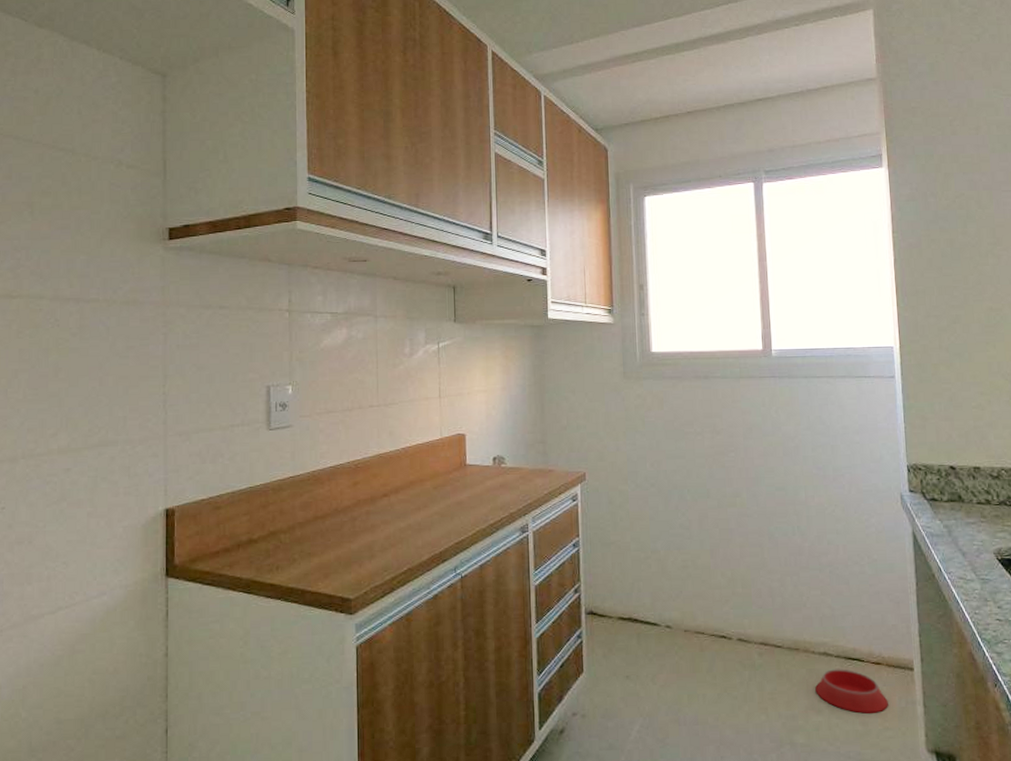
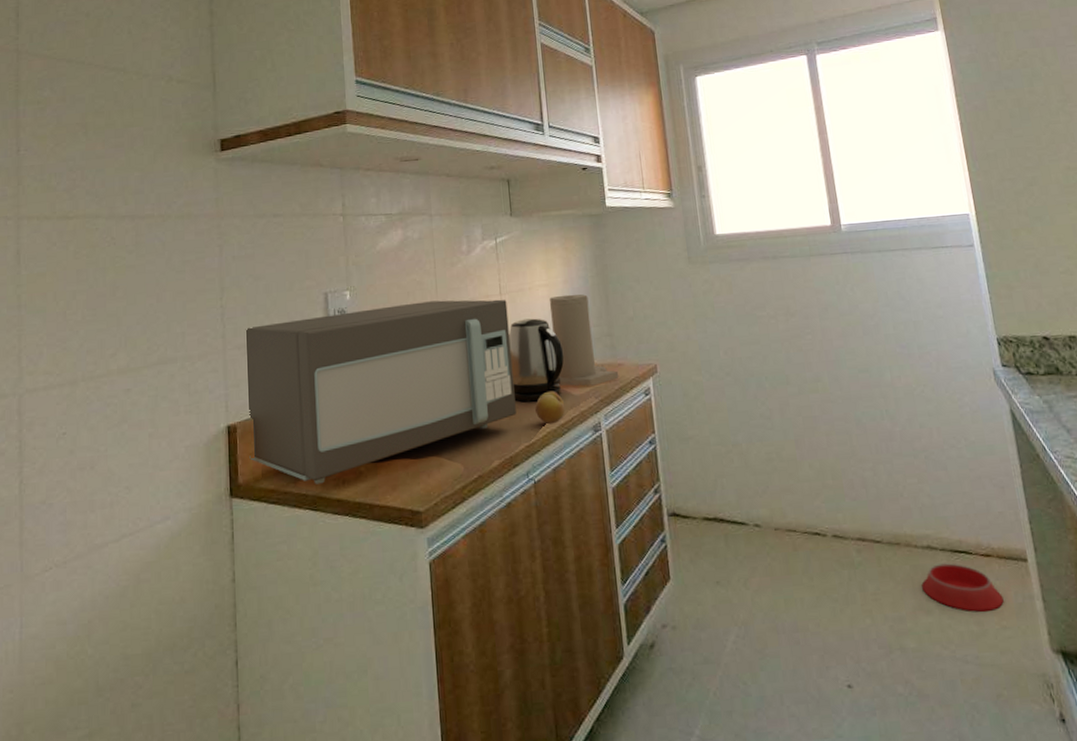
microwave: none [186,400,448,569] -> present [245,299,517,484]
kettle: none [445,422,498,502] -> present [508,318,565,402]
fruit: none [467,492,495,524] -> present [535,391,566,425]
paper towel: none [487,401,549,490] -> present [550,294,619,387]

